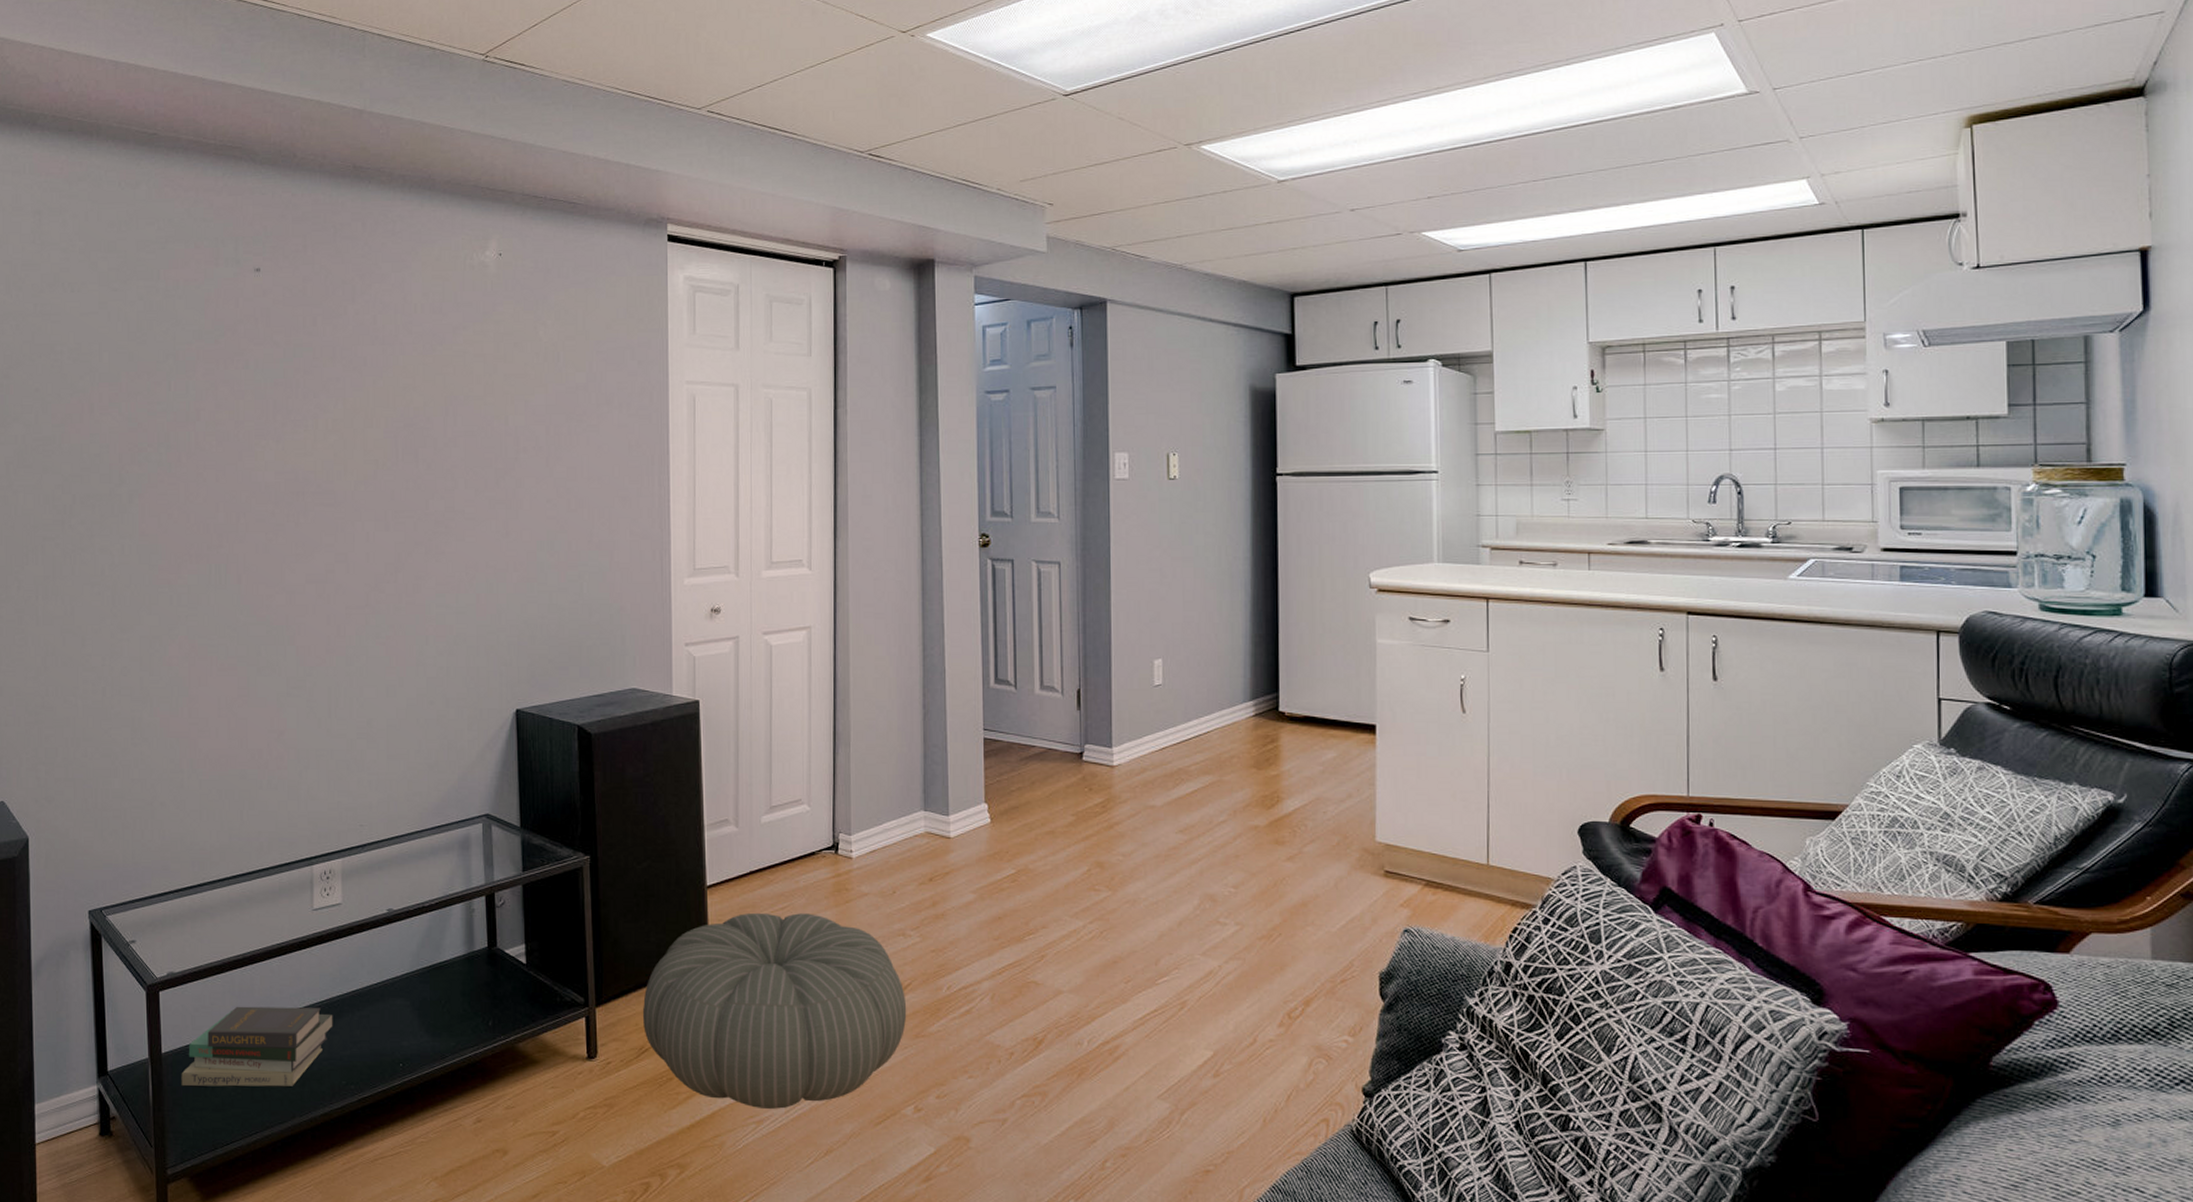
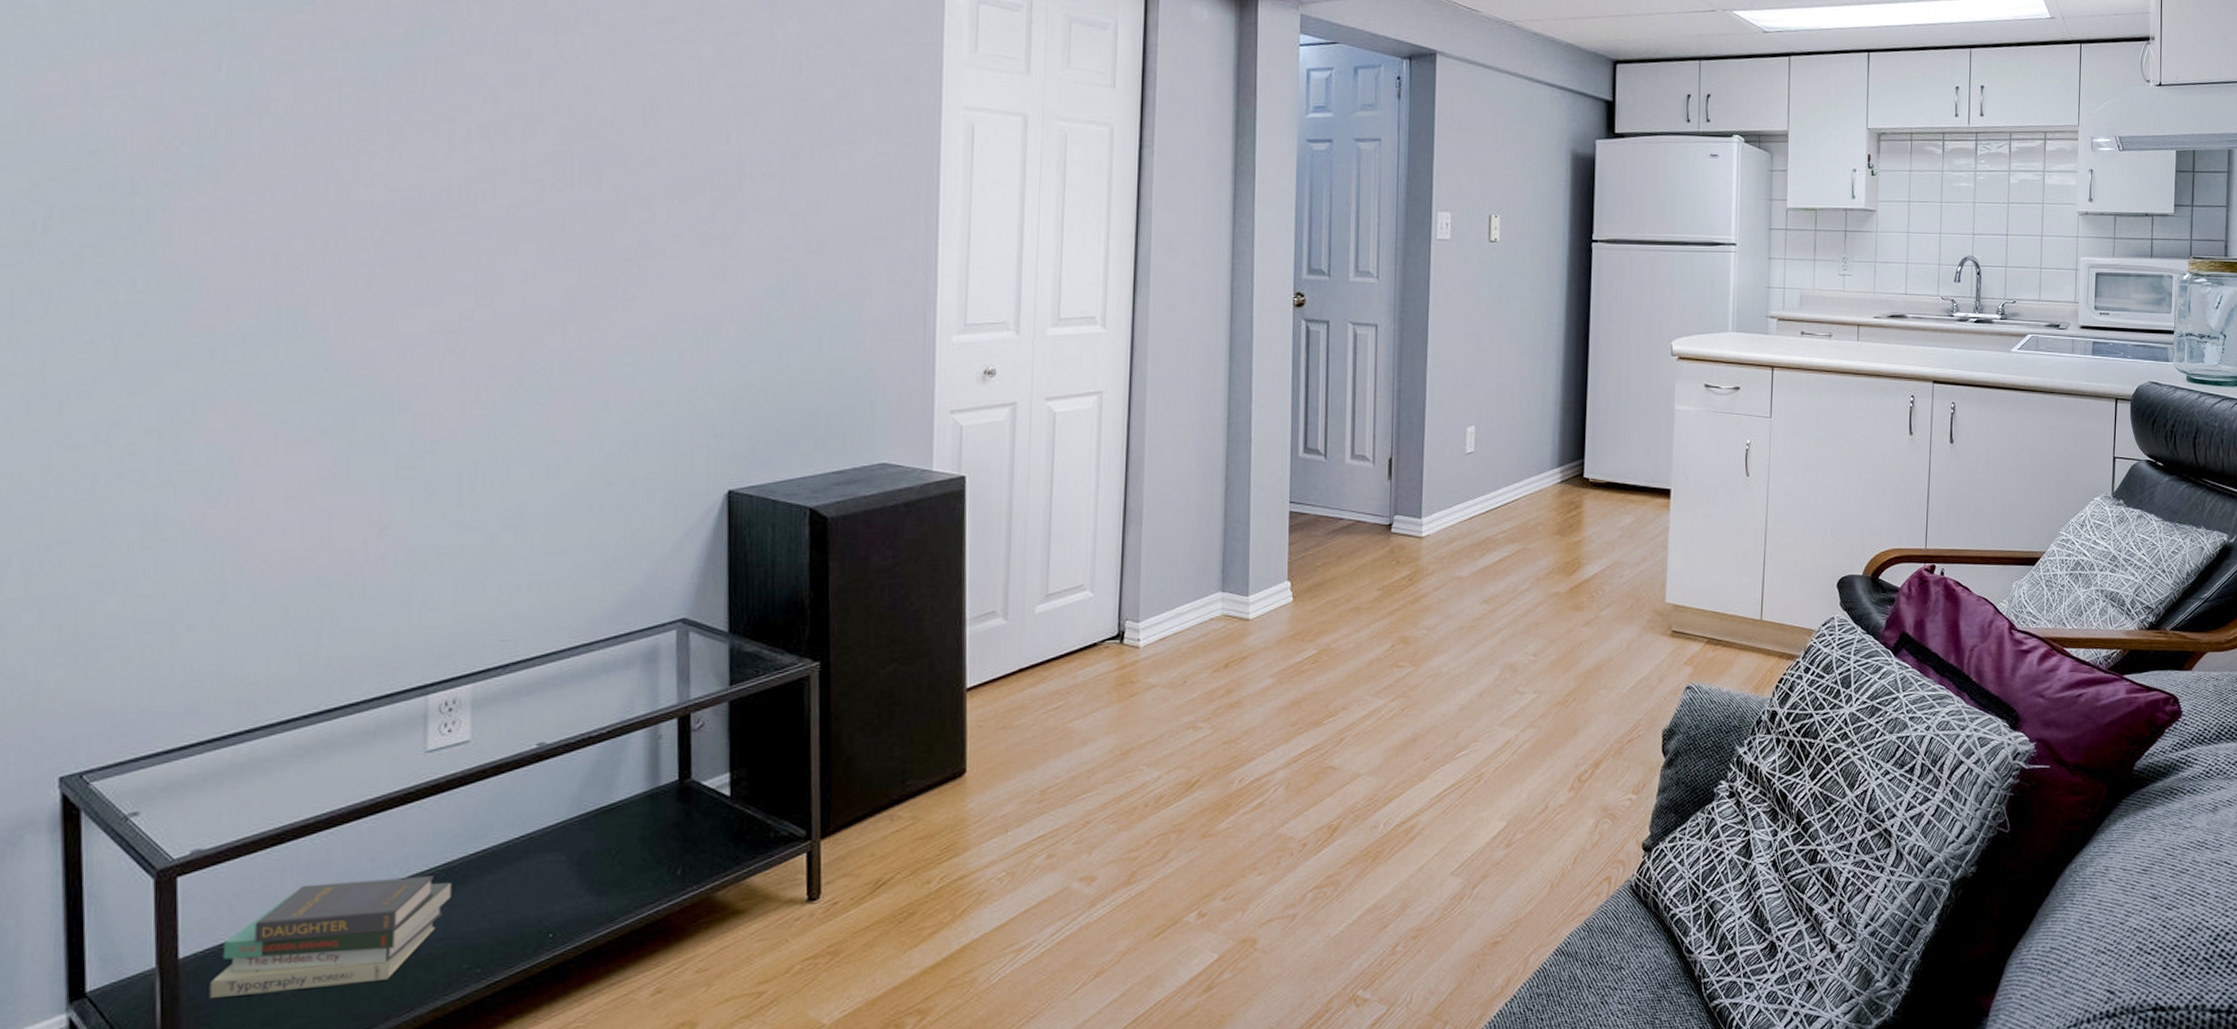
pouf: present [643,912,907,1109] -> none [881,711,1194,935]

